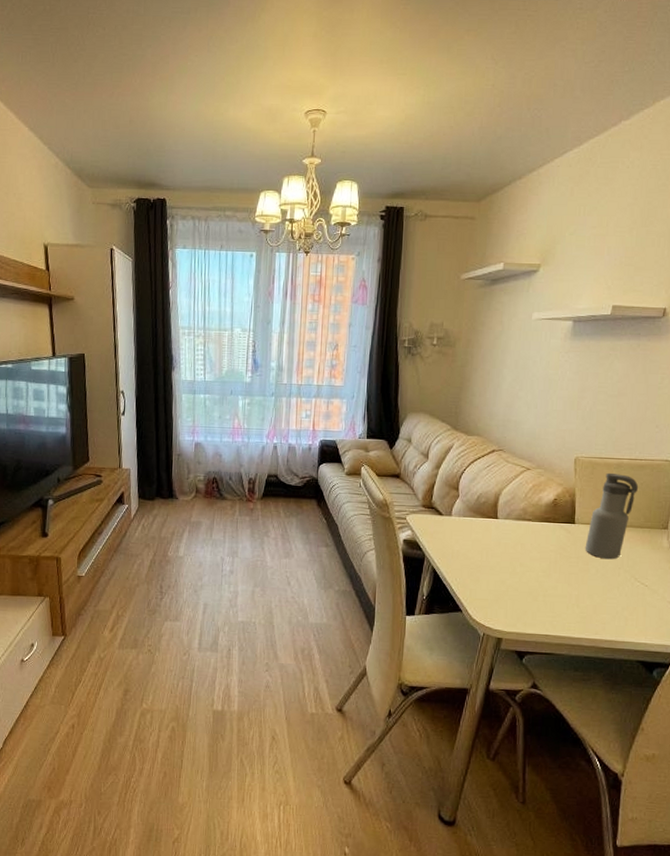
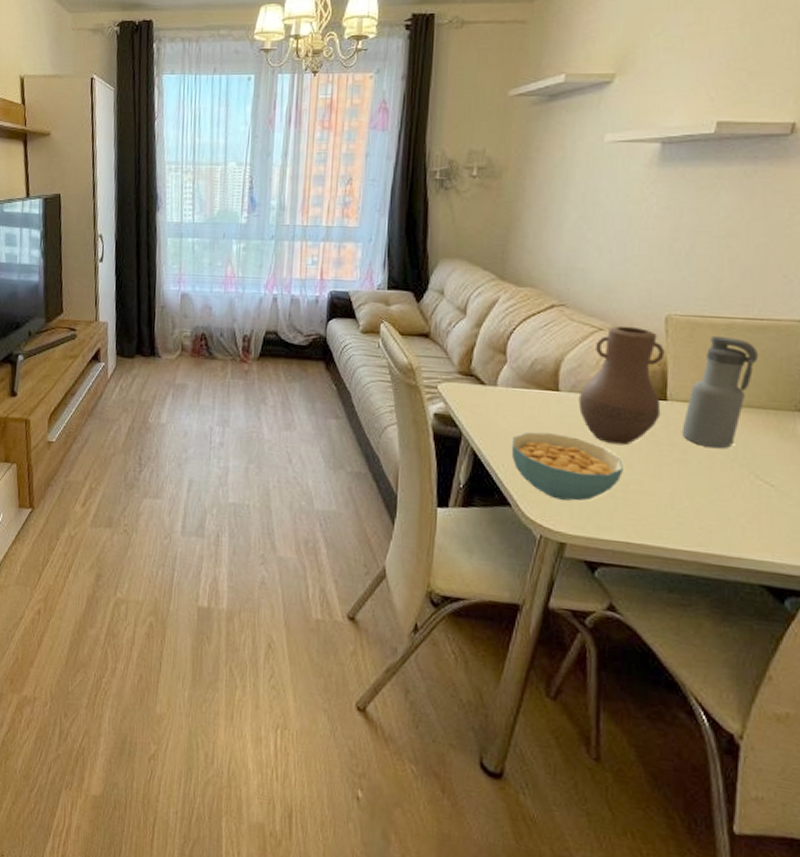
cereal bowl: none [462,552,544,605] -> present [511,432,623,501]
vase: none [512,466,574,560] -> present [578,325,665,446]

